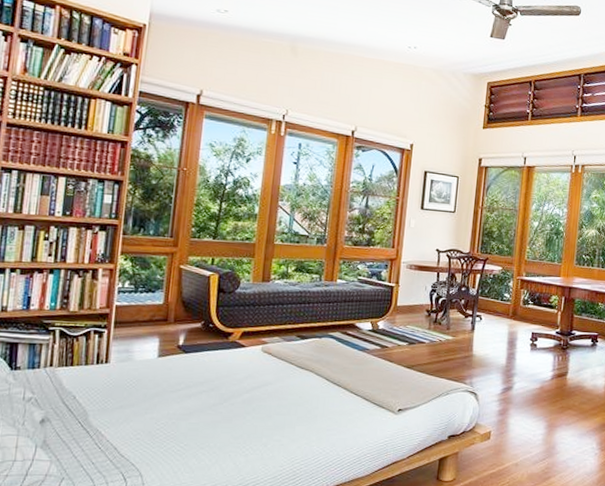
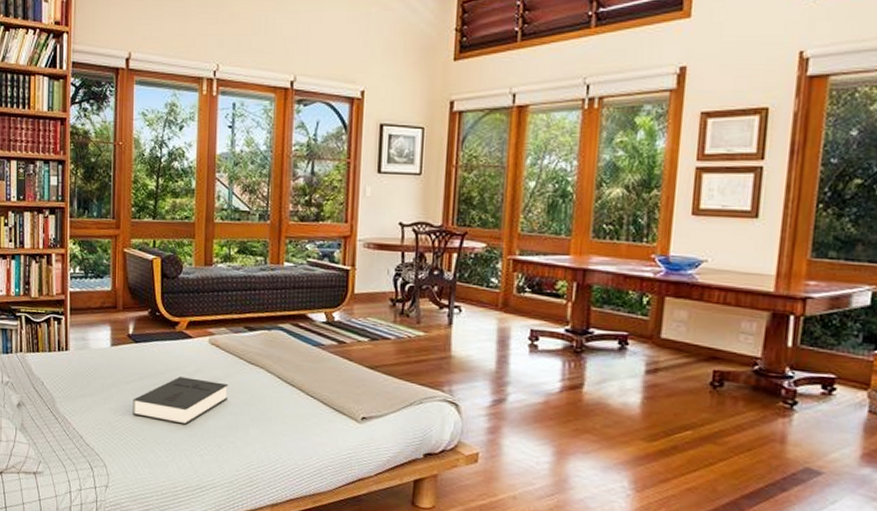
booklet: none [176,383,279,428] -> present [132,376,229,425]

